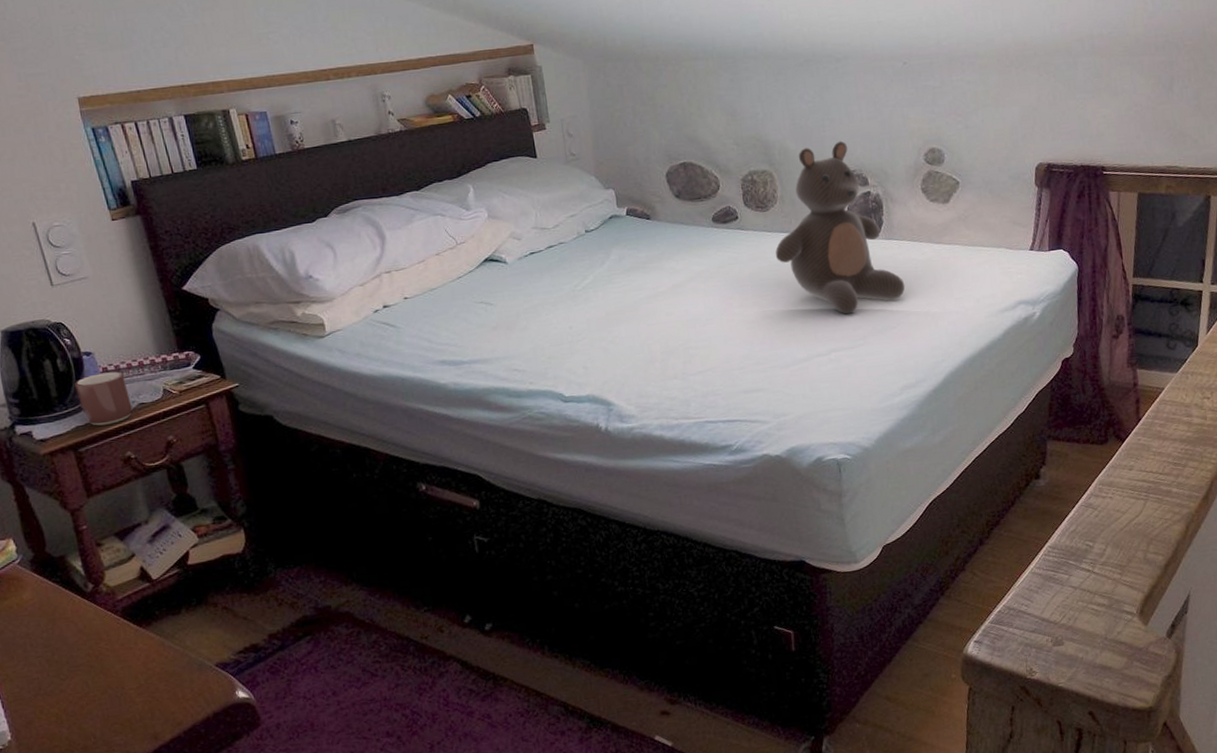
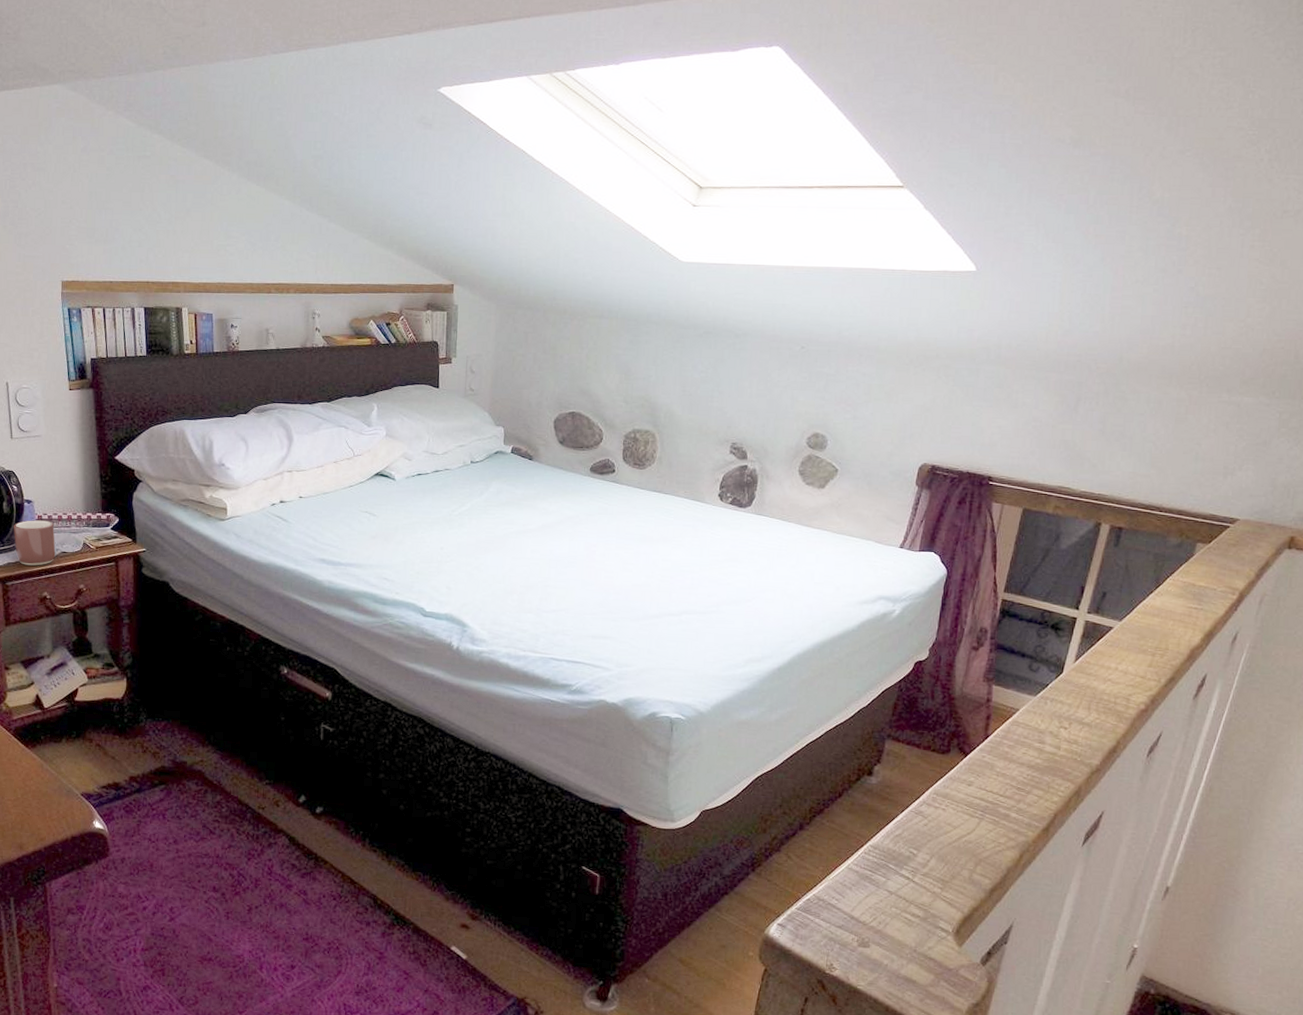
teddy bear: present [775,141,905,314] -> none [644,413,767,580]

